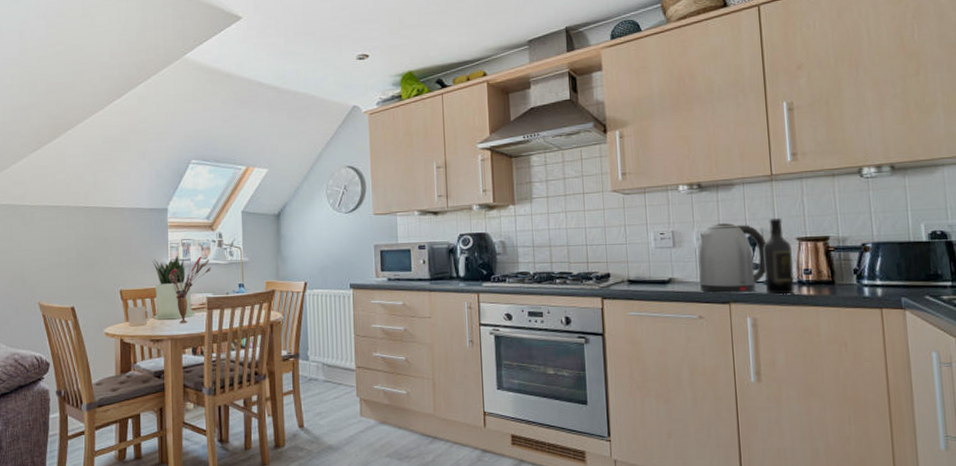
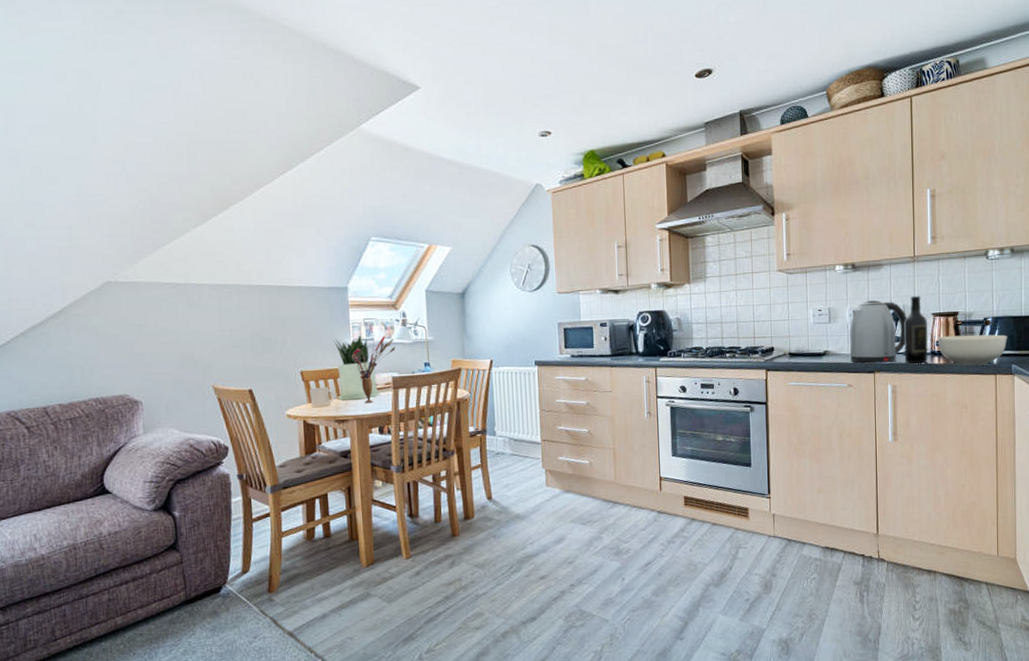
bowl: none [804,262,894,298] -> present [937,334,1008,366]

